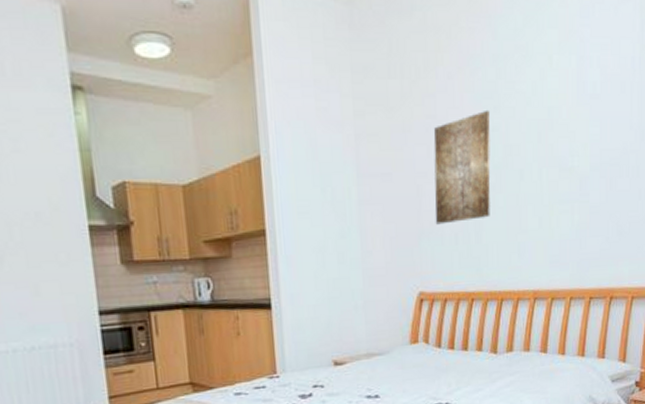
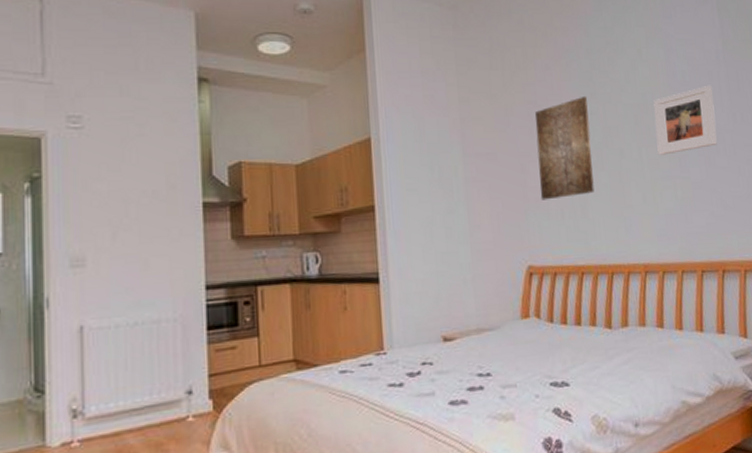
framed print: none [559,98,623,177] -> present [653,85,717,155]

